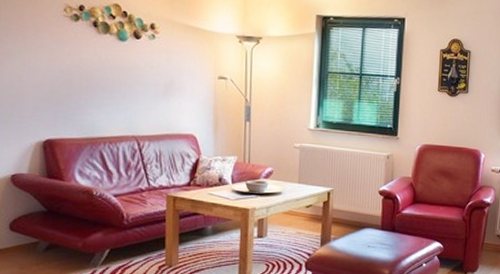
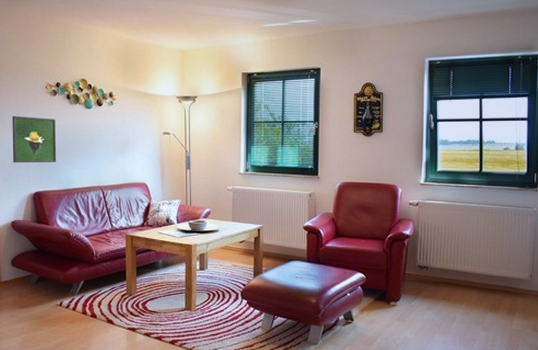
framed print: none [14,41,78,104] -> present [12,115,57,163]

